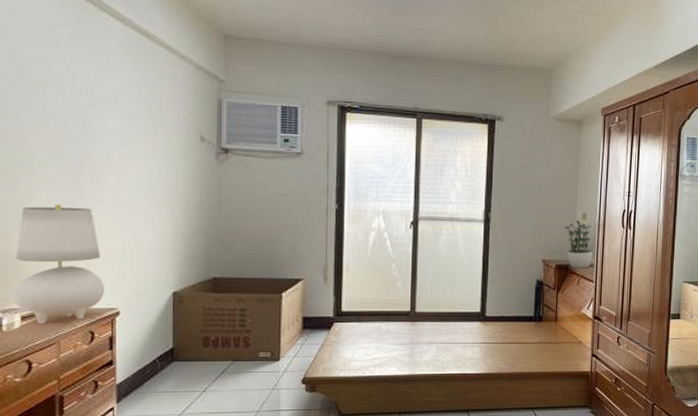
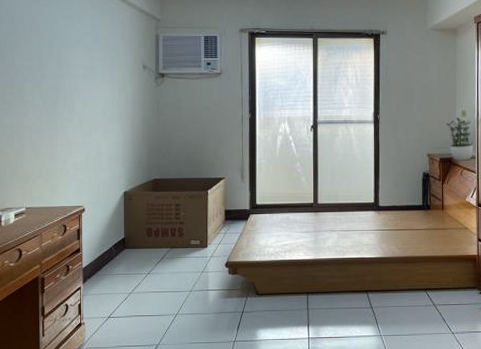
table lamp: present [13,205,104,325] -> none [9,125,74,220]

